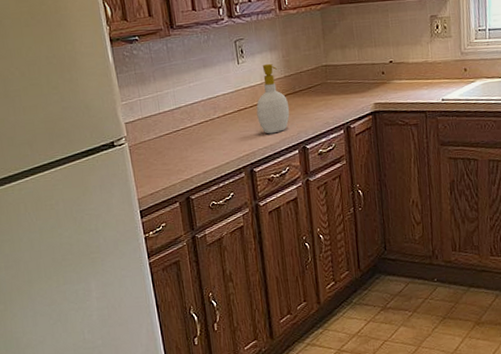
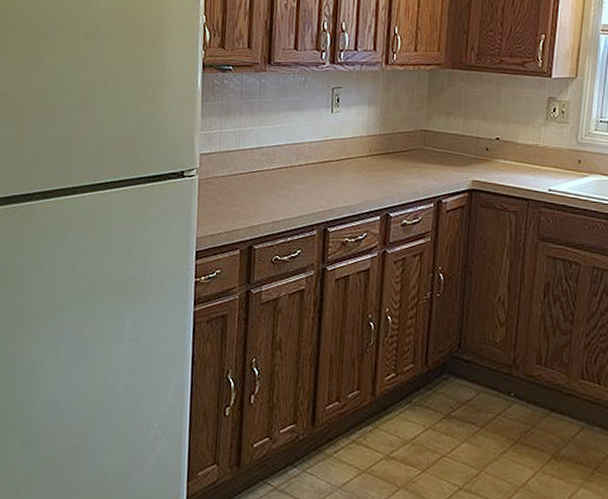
soap bottle: present [256,63,290,134] -> none [341,117,379,194]

